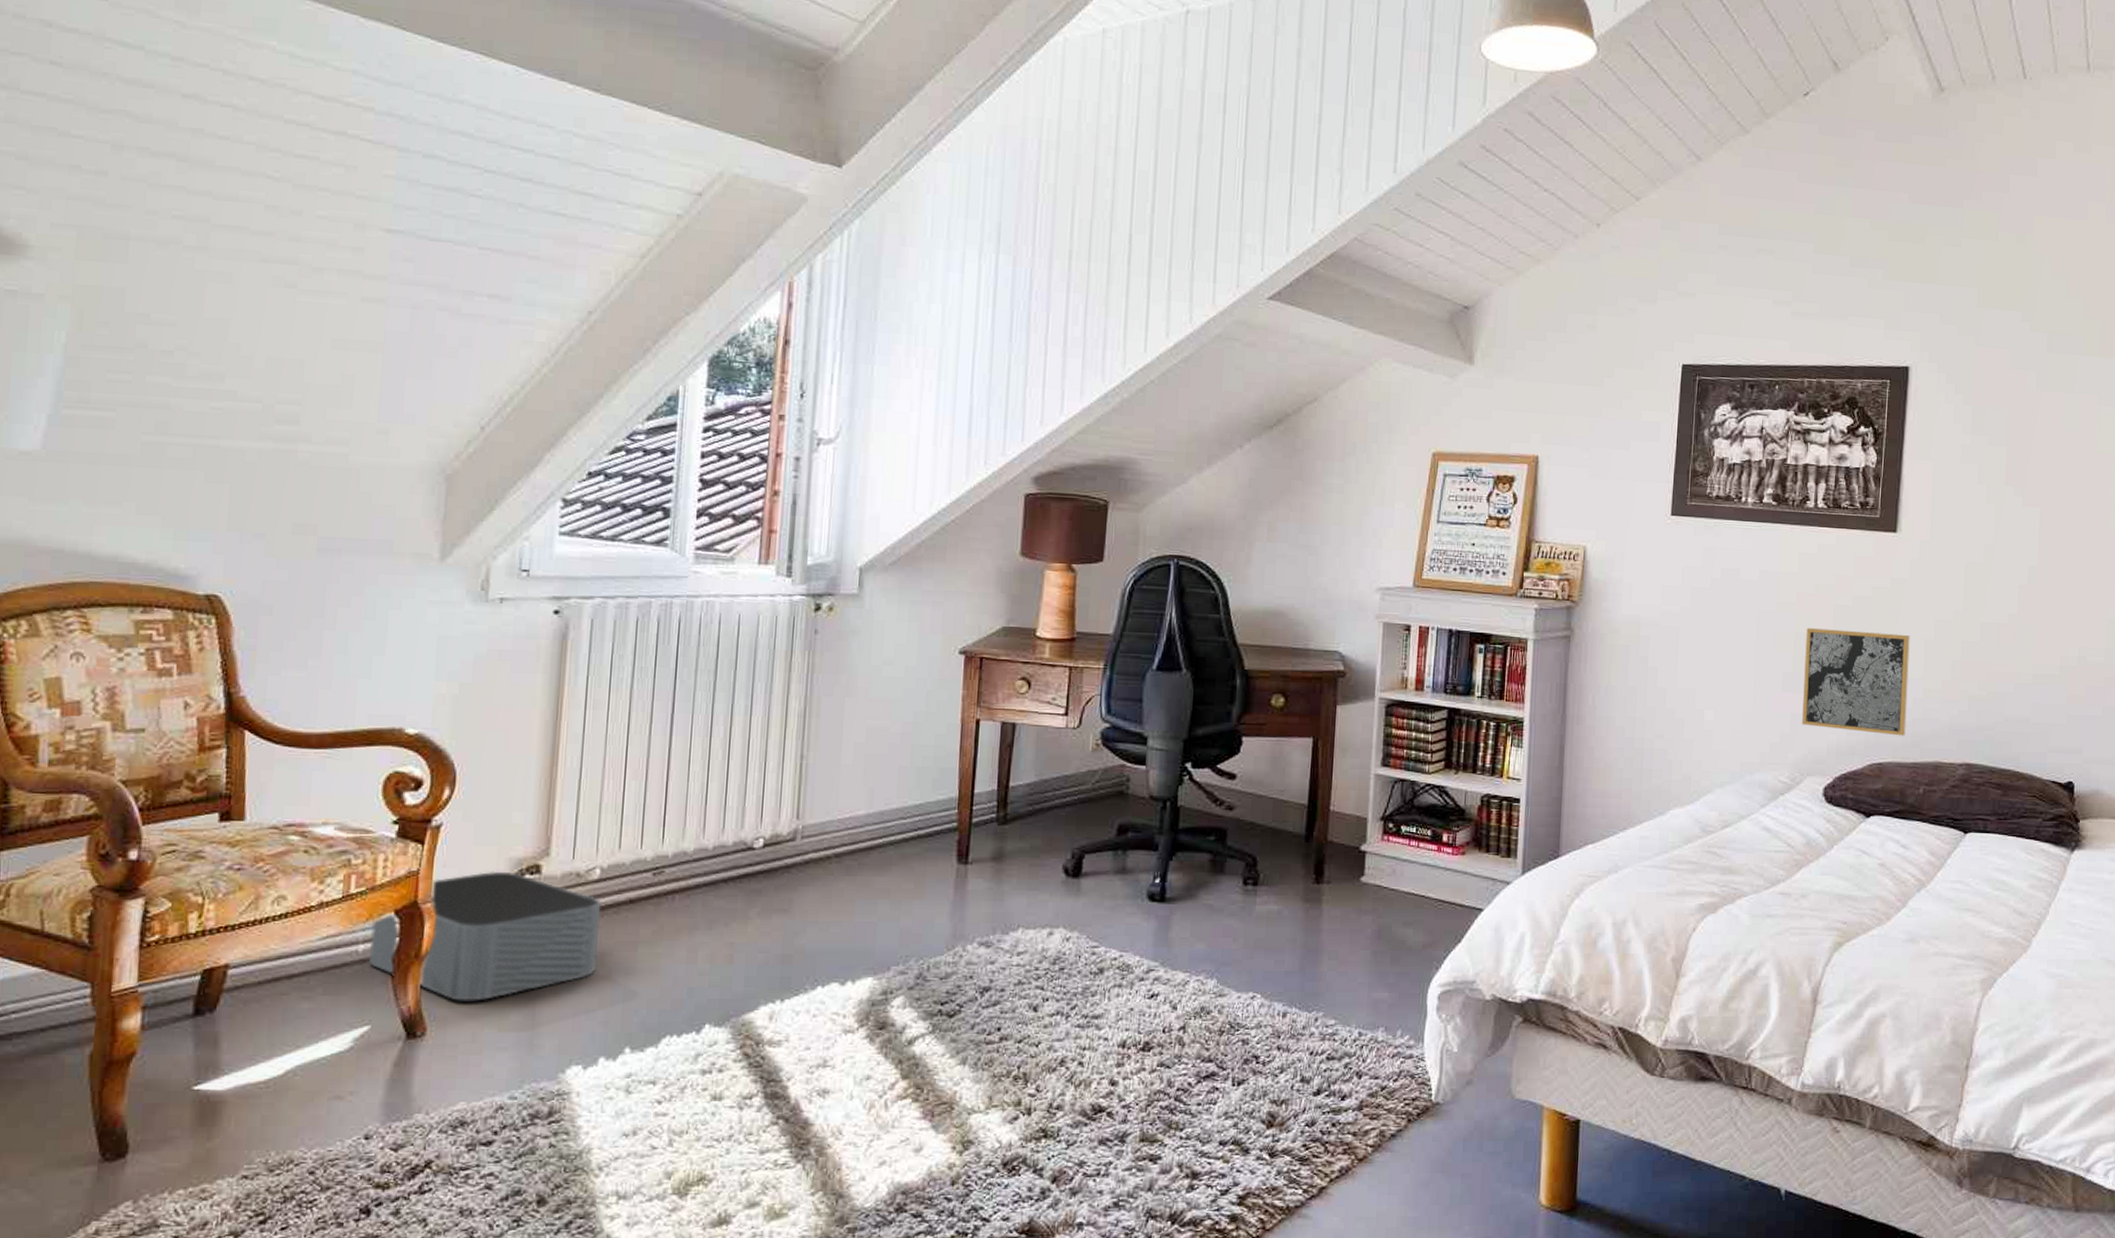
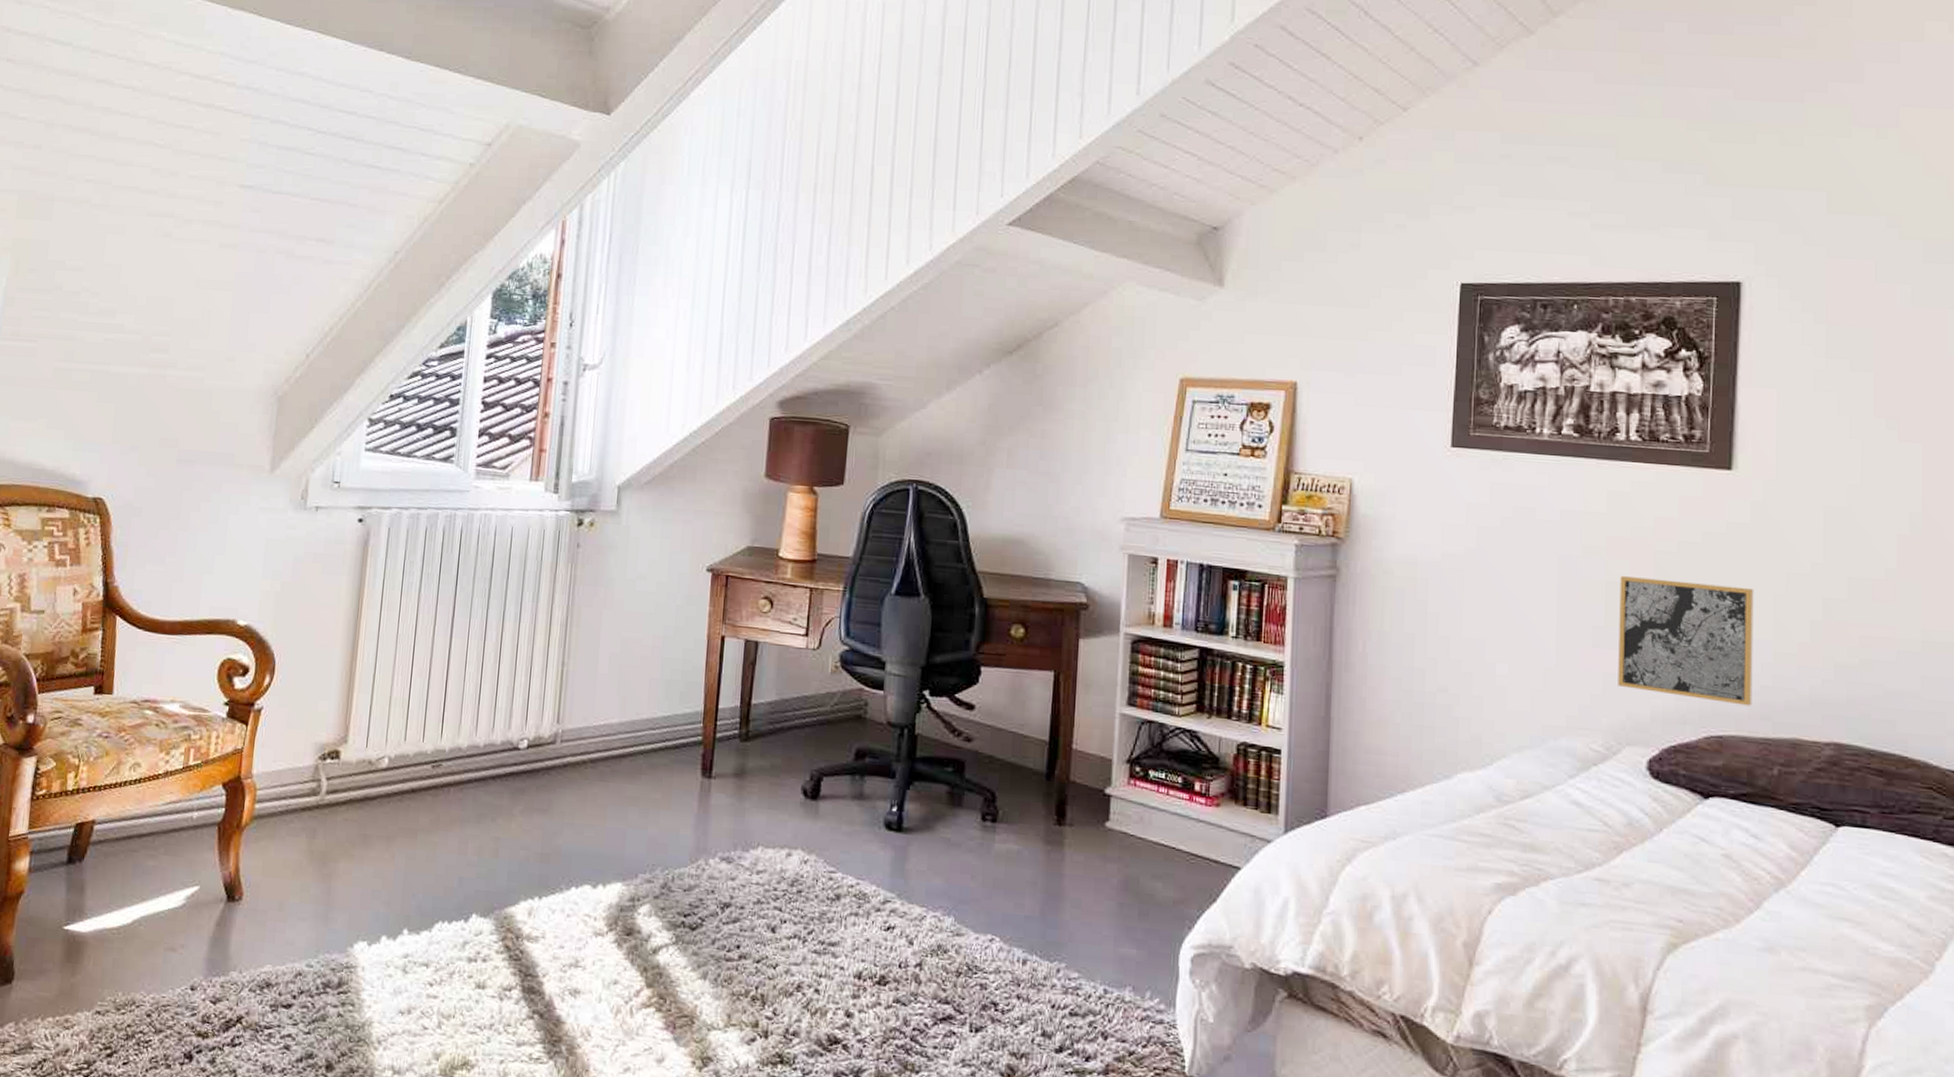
storage bin: present [368,871,602,1001] -> none [200,753,389,872]

